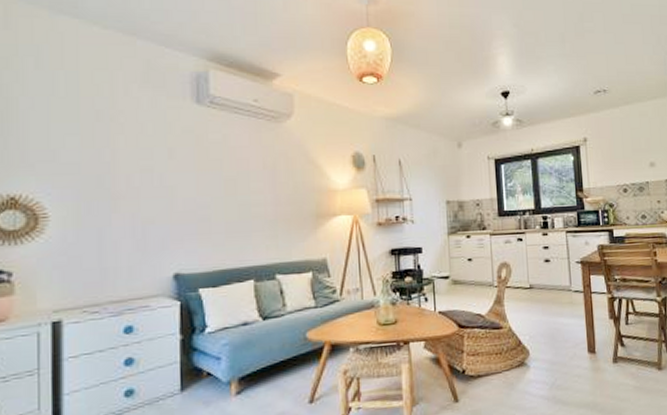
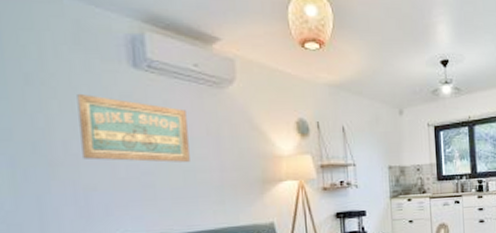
wall art: none [142,128,246,196] -> present [77,93,190,163]

